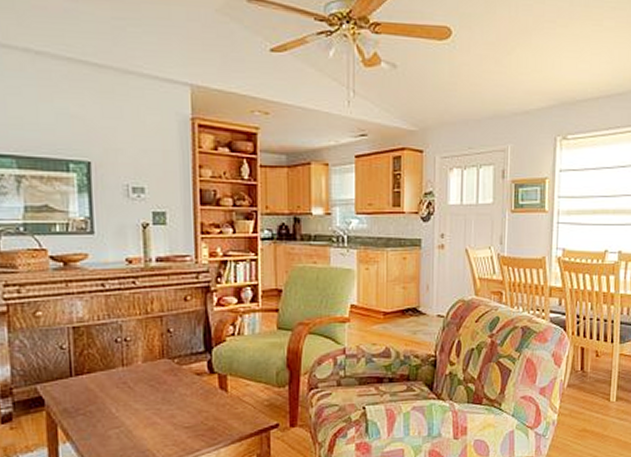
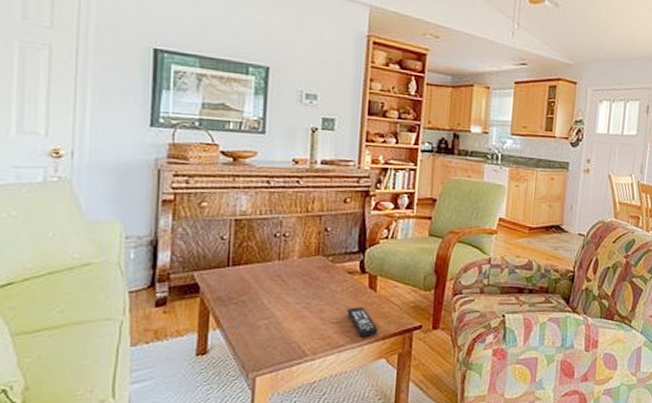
remote control: none [199,409,233,439] -> present [347,307,378,336]

